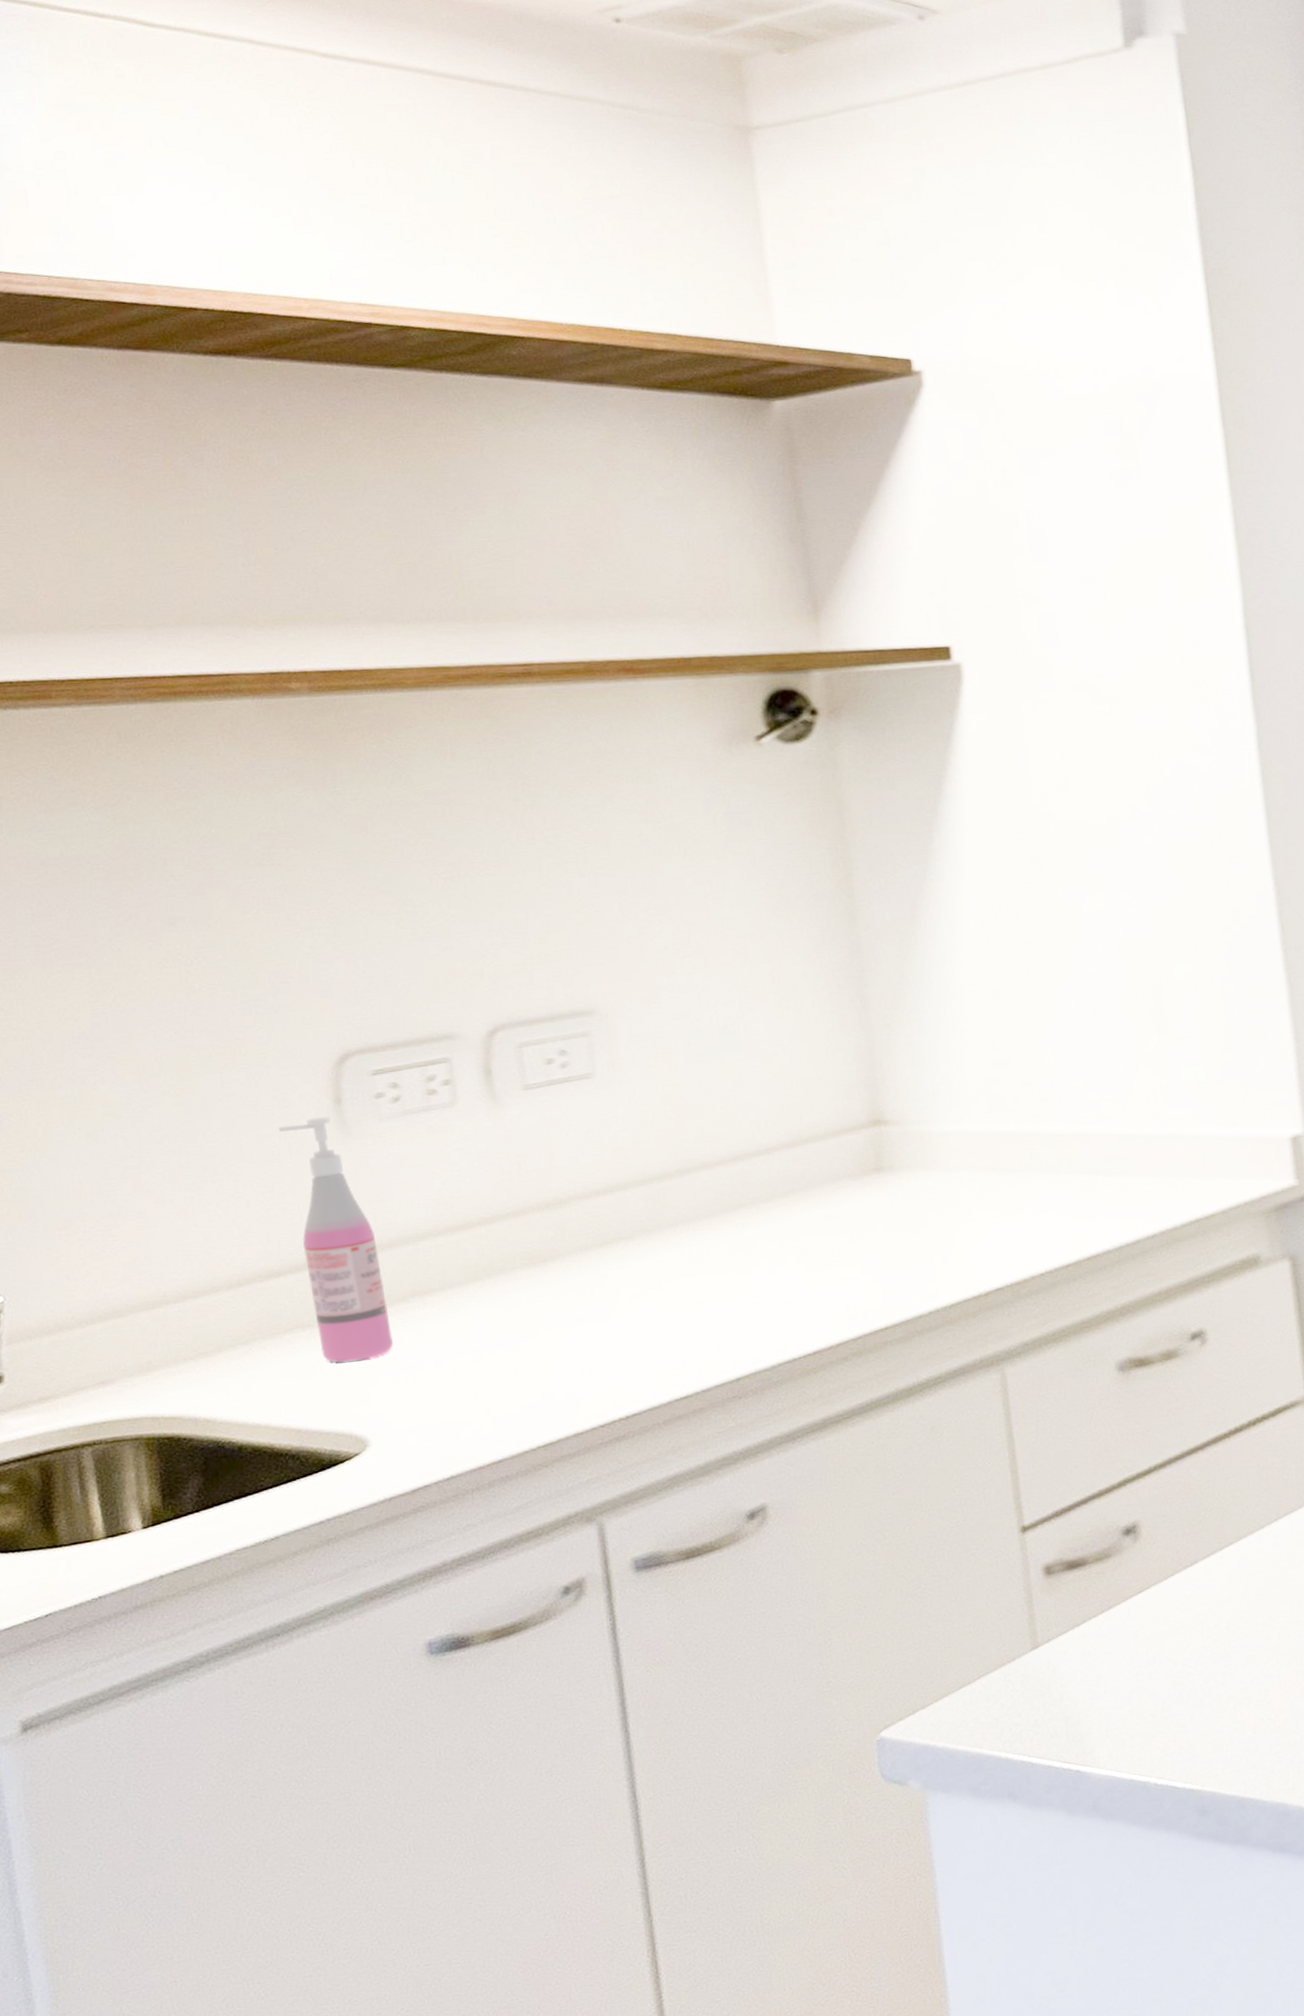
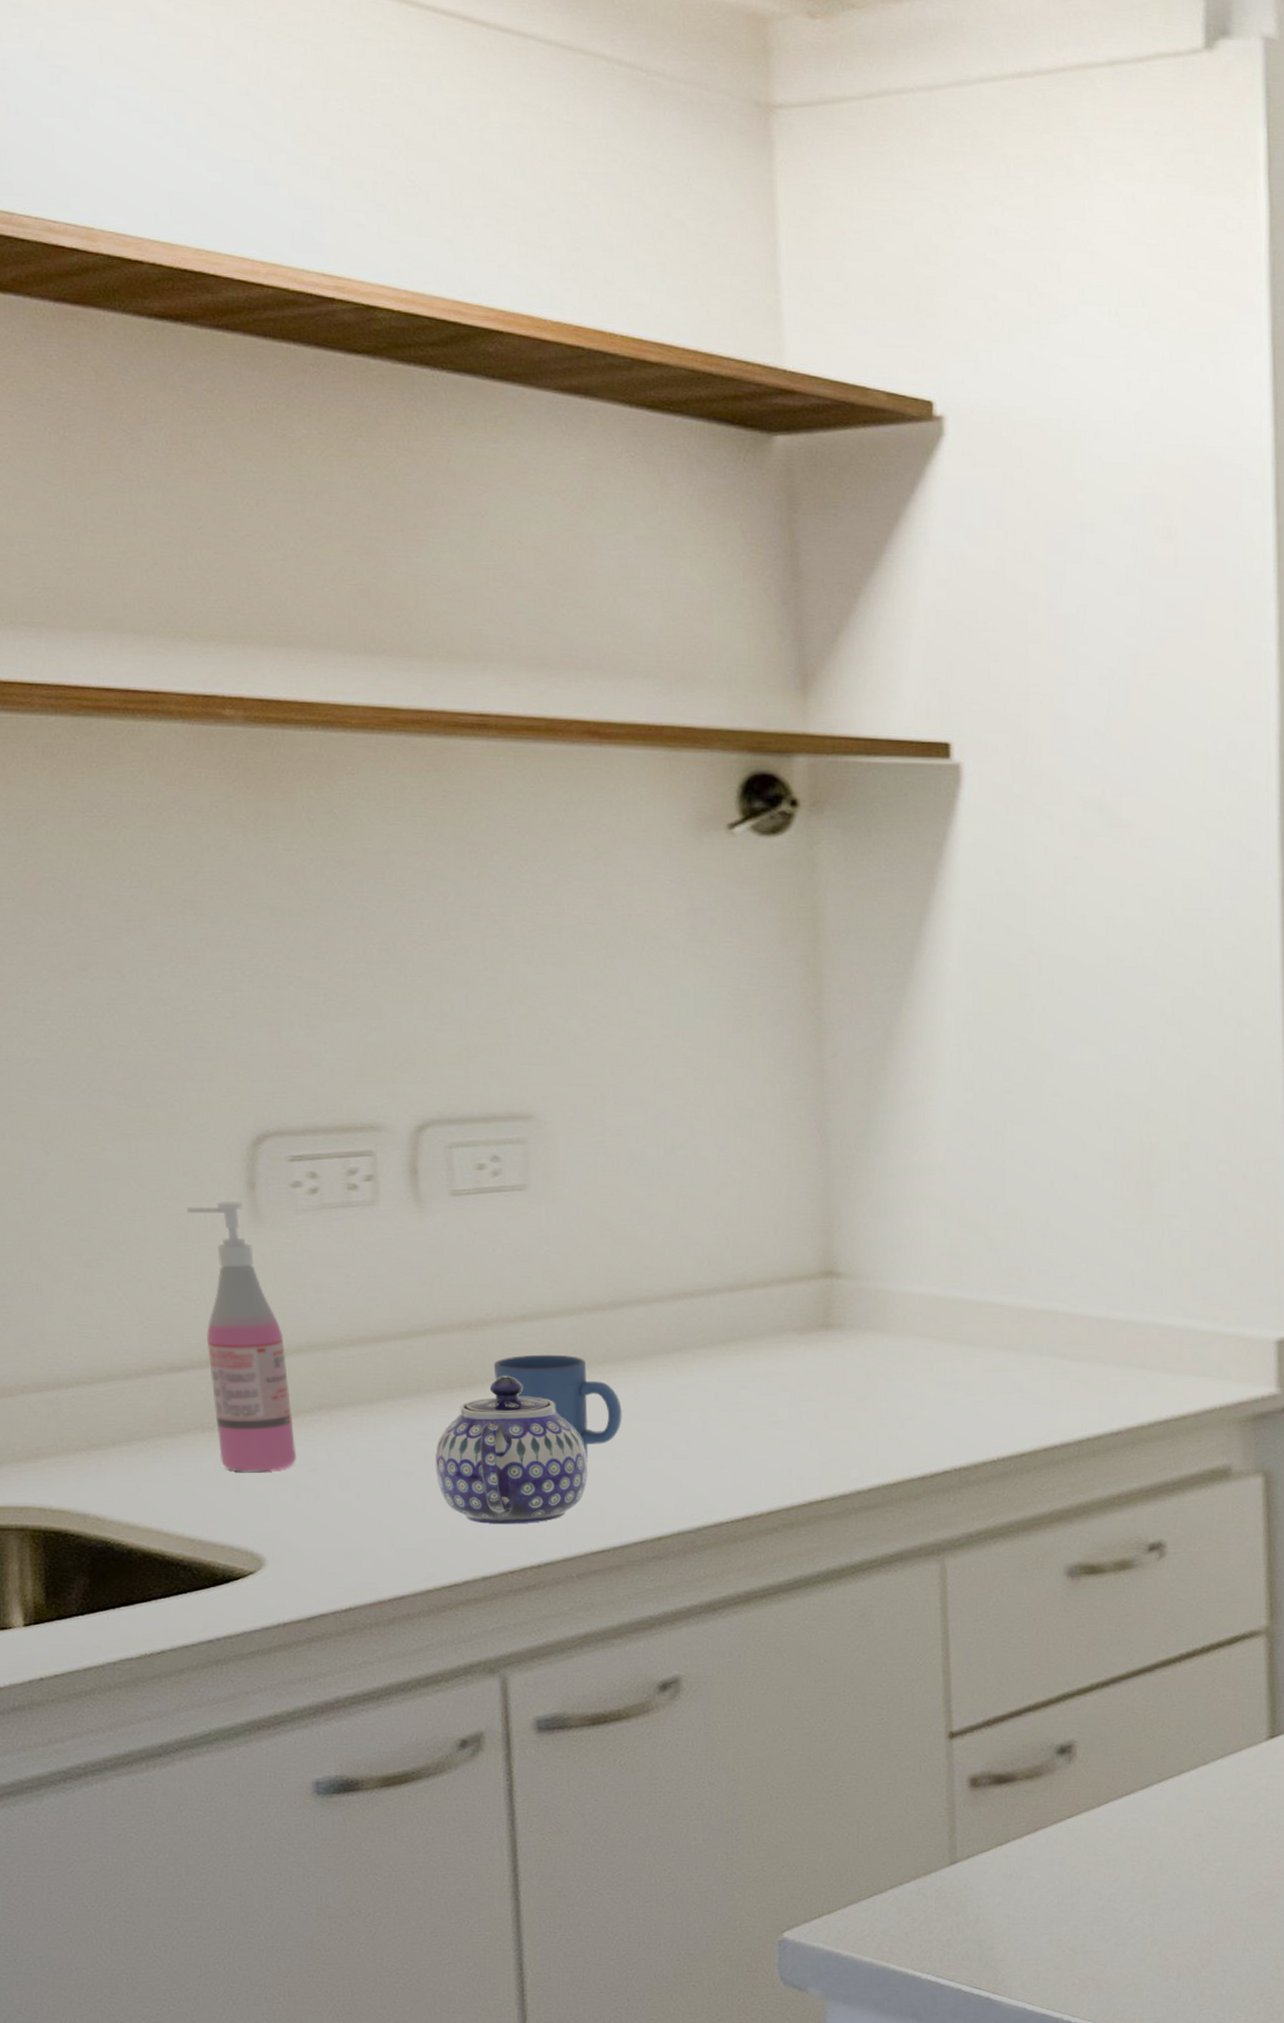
teapot: none [523,1246,668,1384] -> present [435,1375,588,1525]
mug: none [572,1221,696,1317] -> present [493,1354,622,1461]

